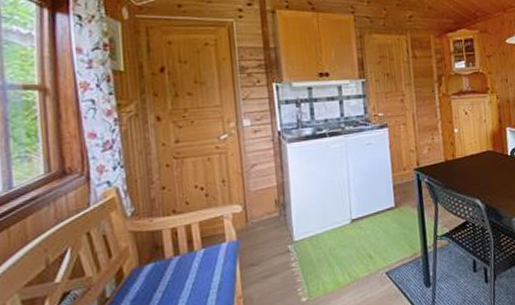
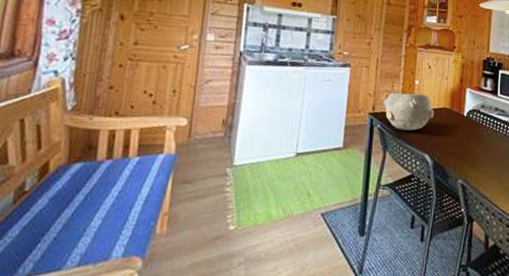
bowl: none [425,141,478,180] -> present [382,93,434,131]

